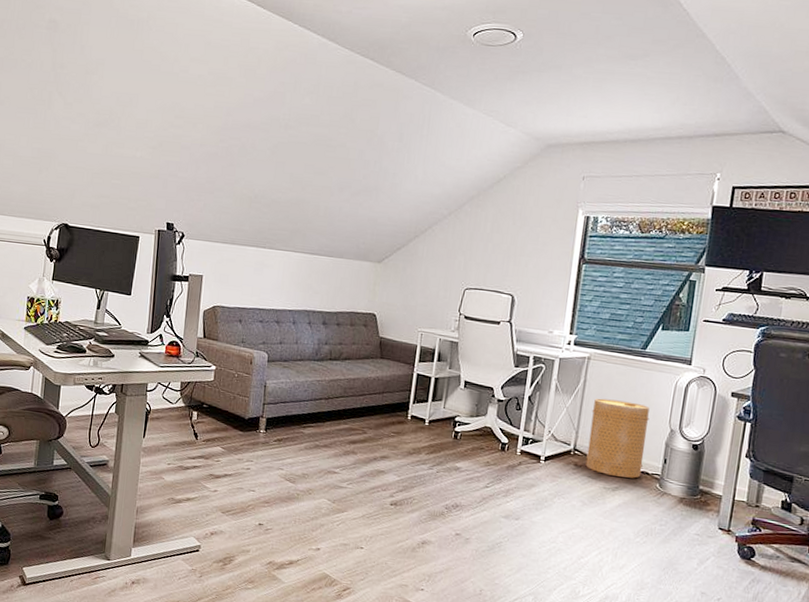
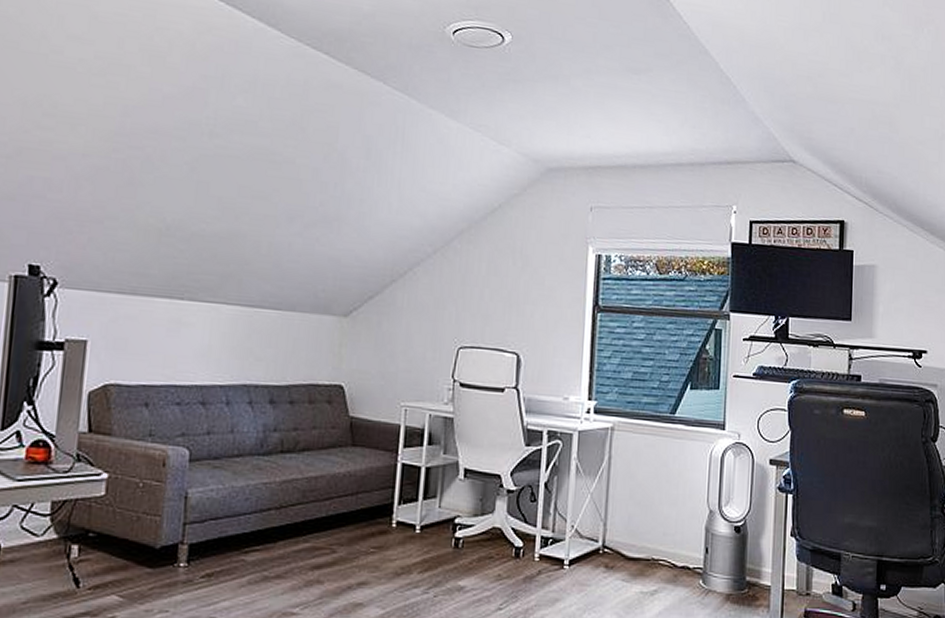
basket: present [585,398,650,478] -> none [618,478,685,576]

